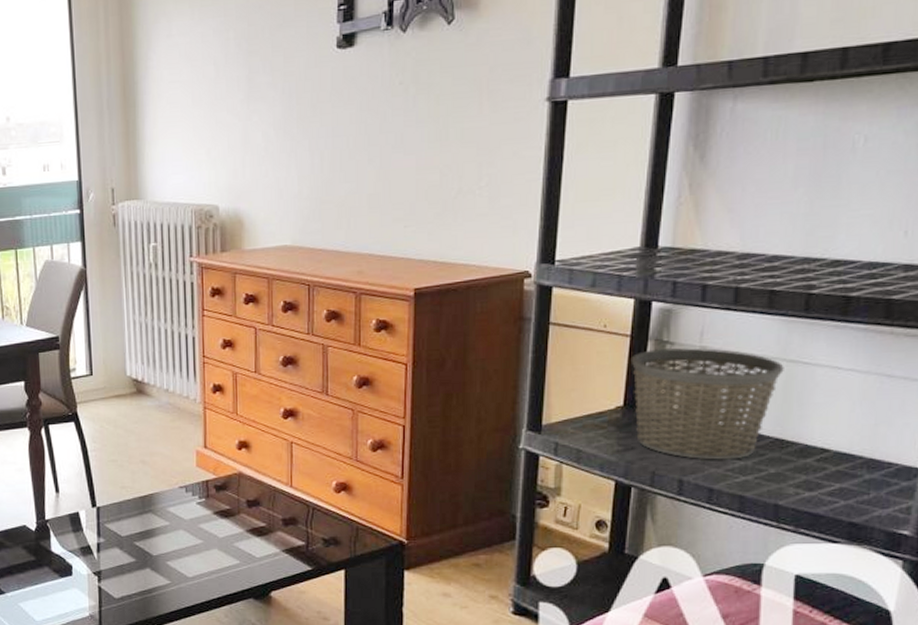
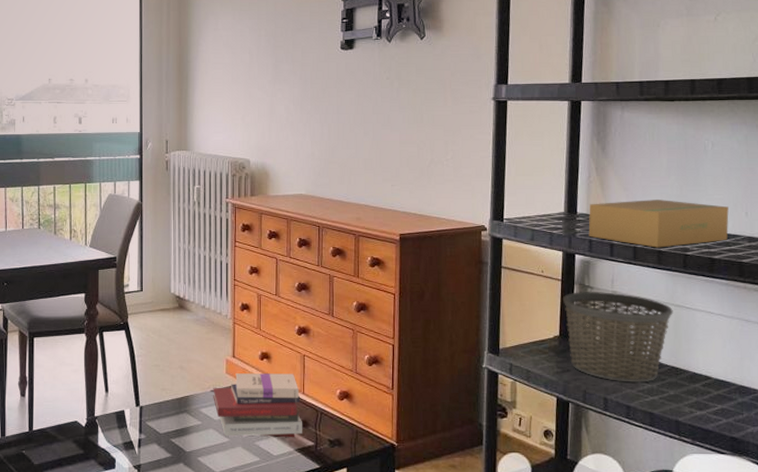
books: none [182,464,290,538] -> present [213,373,302,437]
box: none [672,221,880,287] -> present [588,200,729,248]

